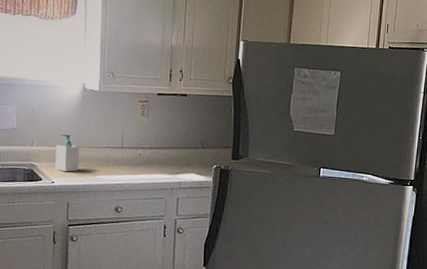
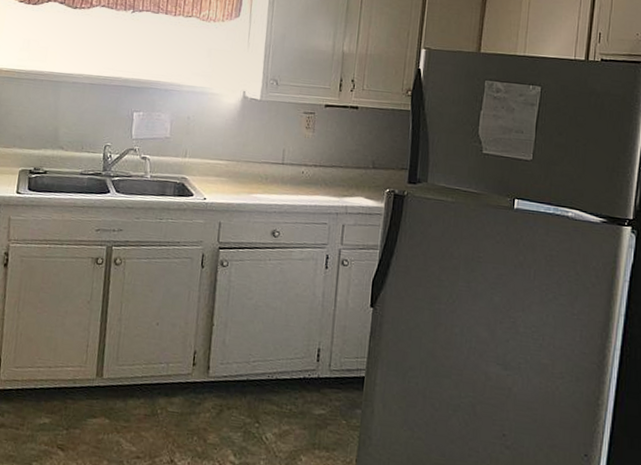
soap bottle: present [55,133,80,172] -> none [207,145,236,188]

